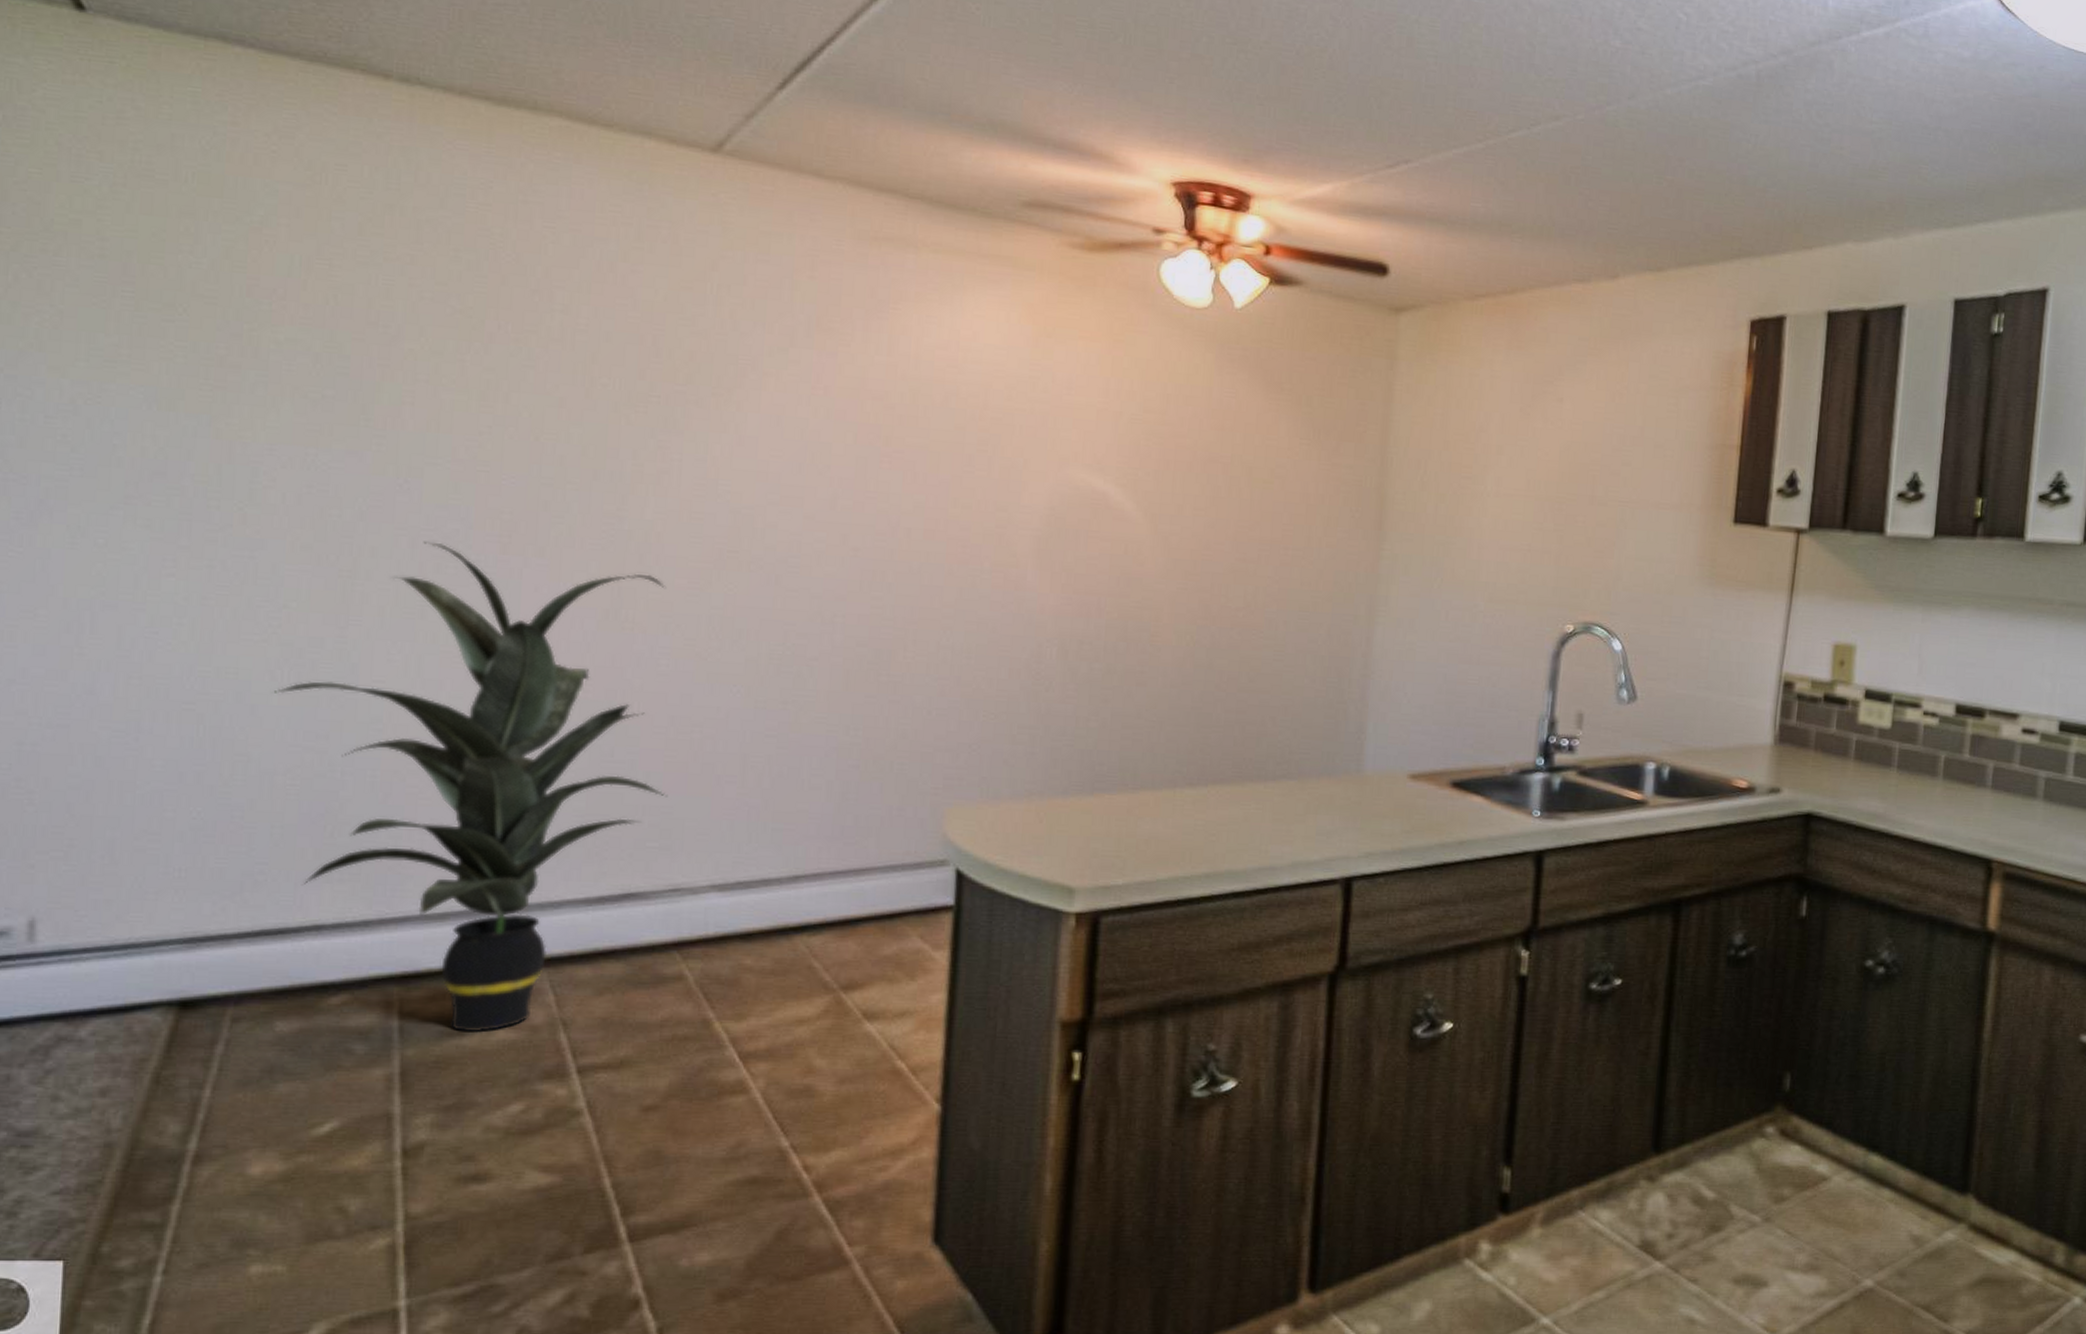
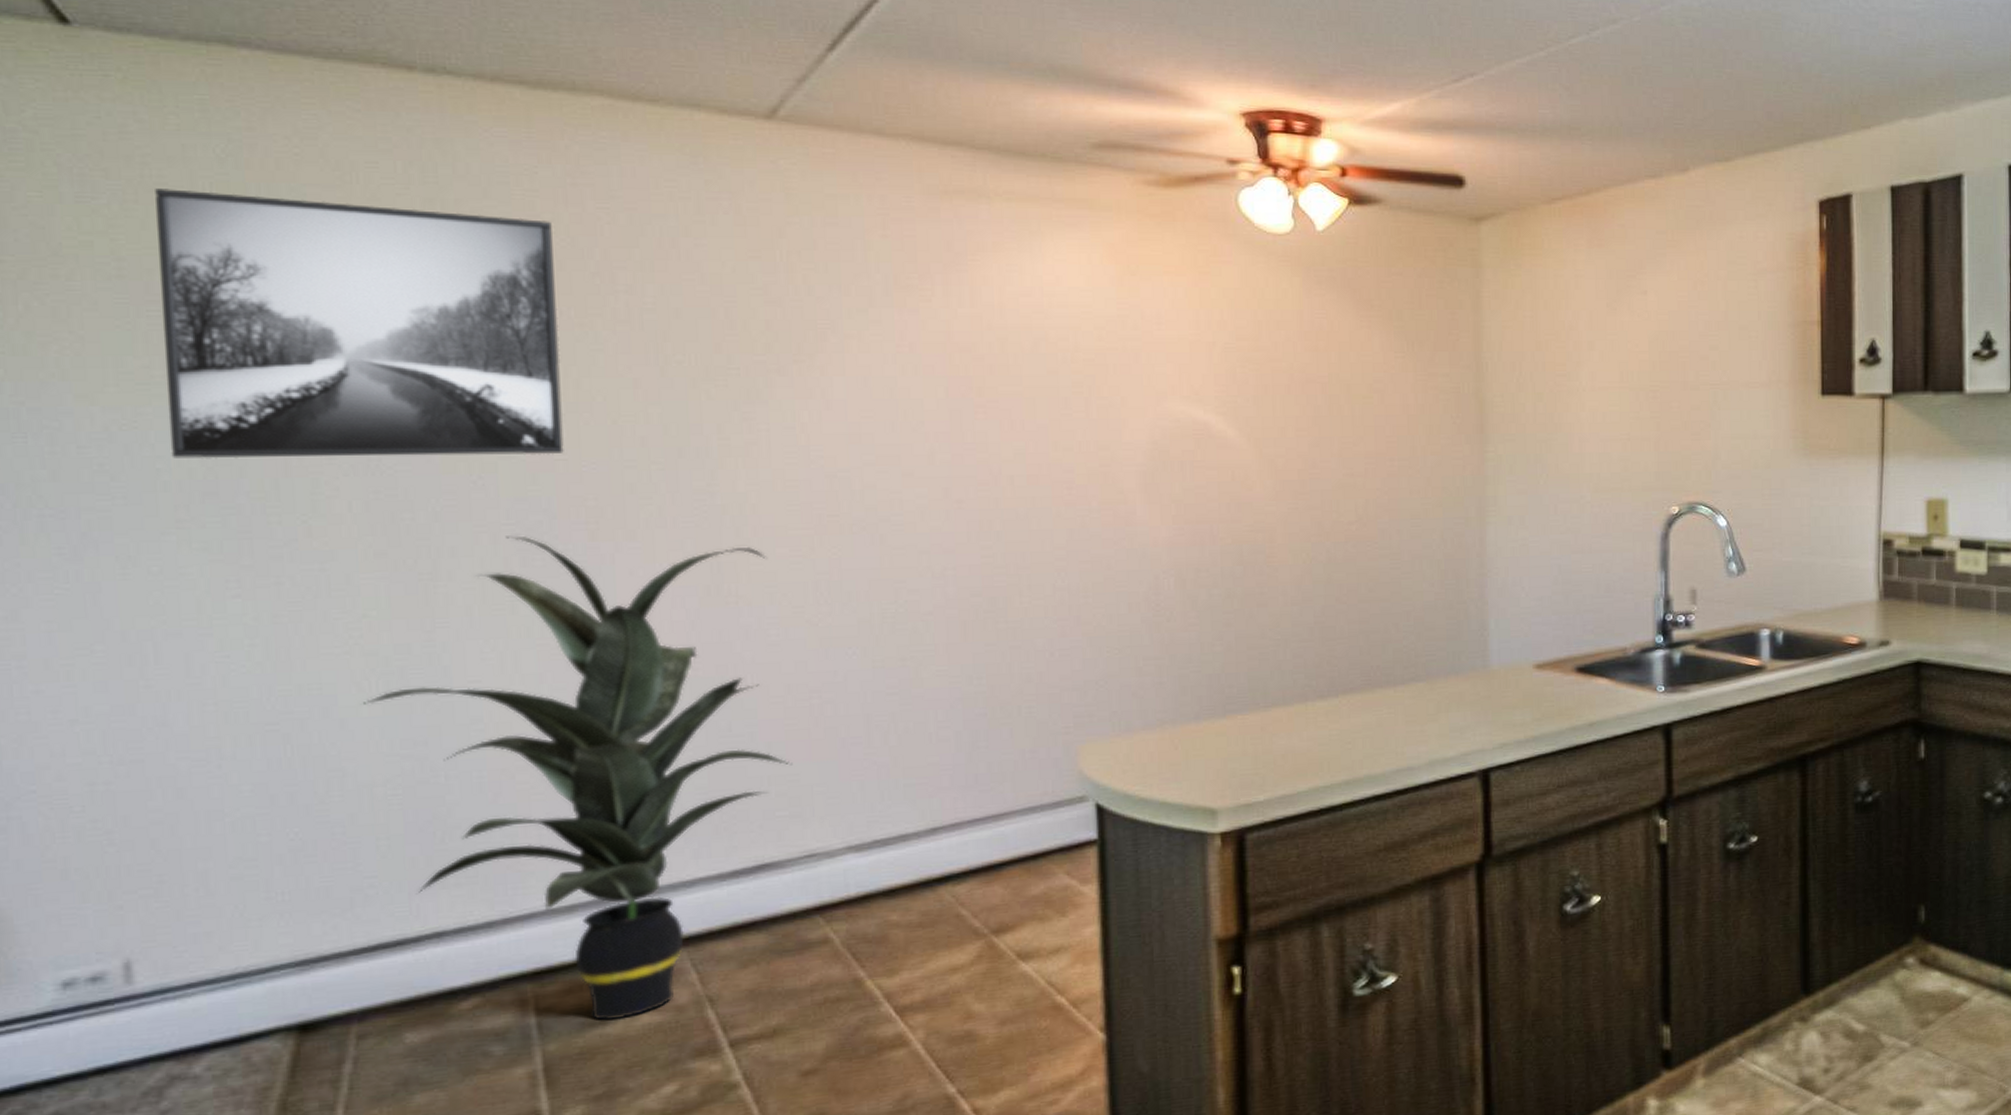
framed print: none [127,174,500,466] -> present [155,188,564,459]

